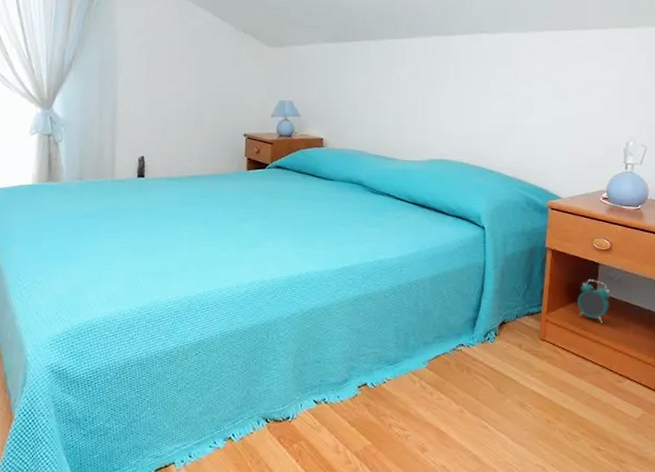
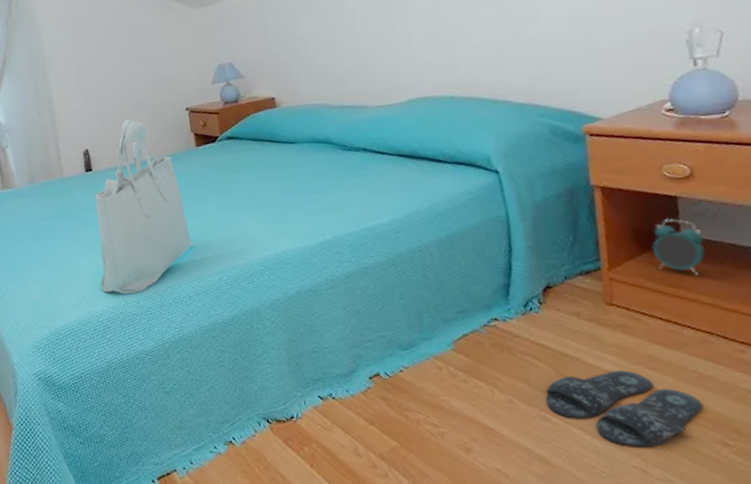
handbag: none [132,135,230,297] -> present [95,119,195,294]
slippers: none [487,391,589,450] -> present [545,370,703,447]

